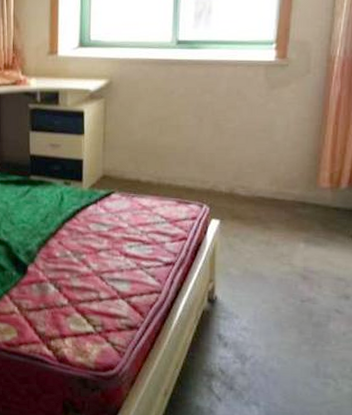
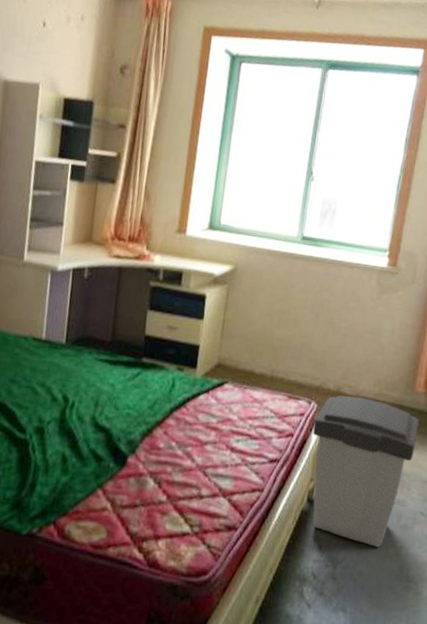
trash can: none [207,197,326,344] -> present [312,395,419,547]

